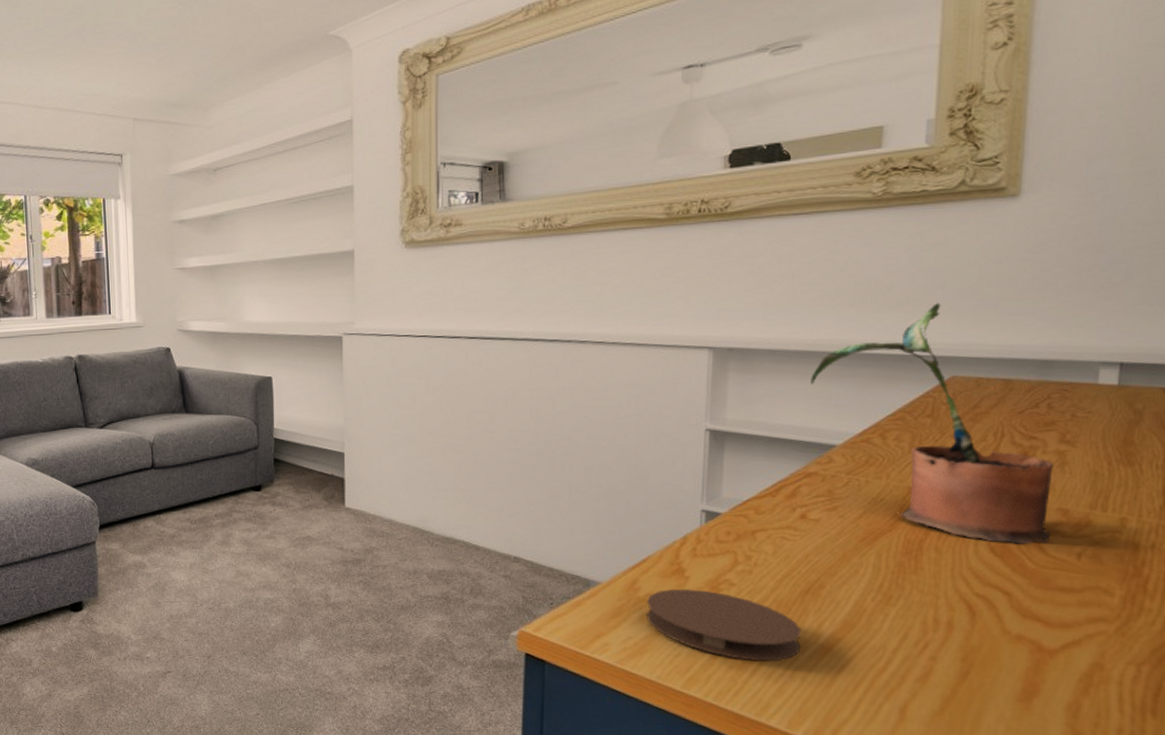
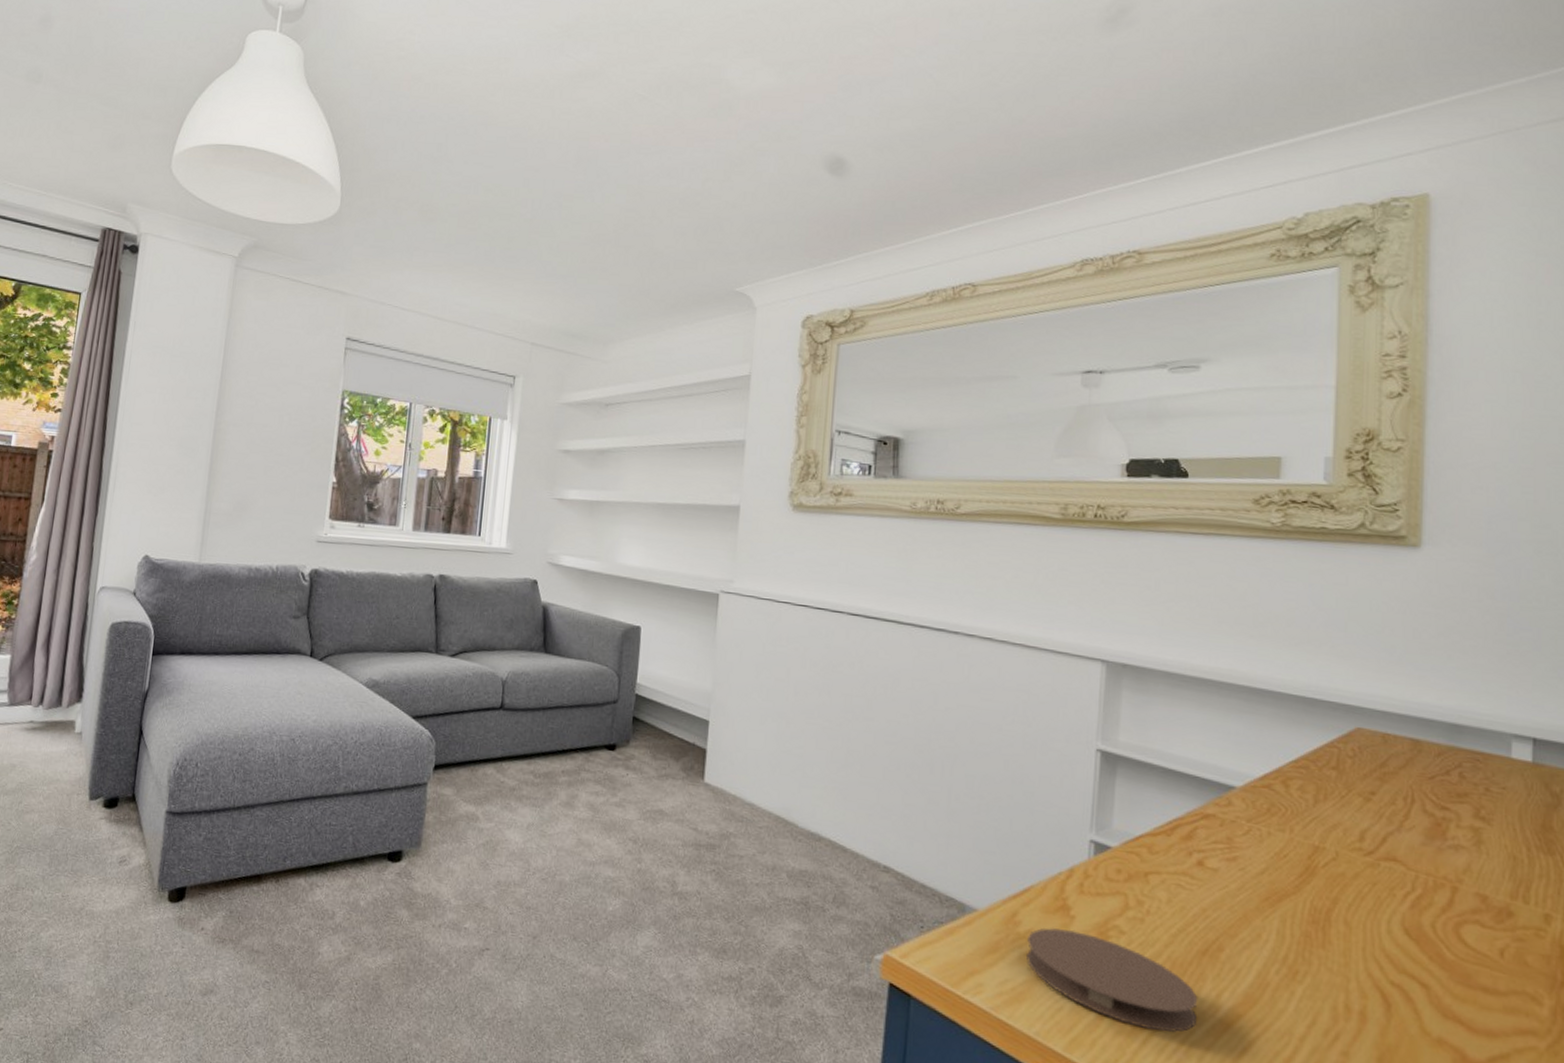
potted plant: present [810,303,1054,544] -> none [1208,646,1470,933]

